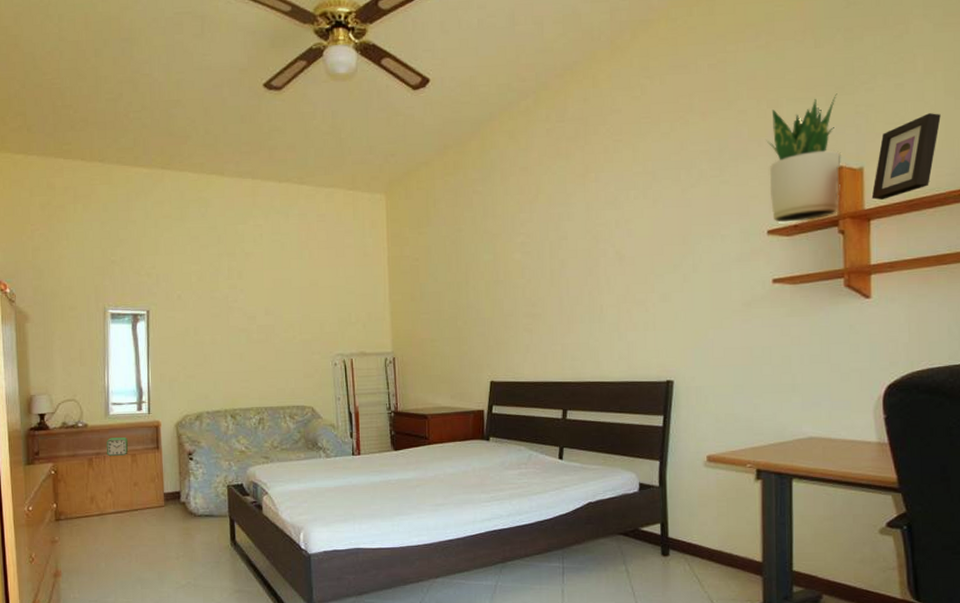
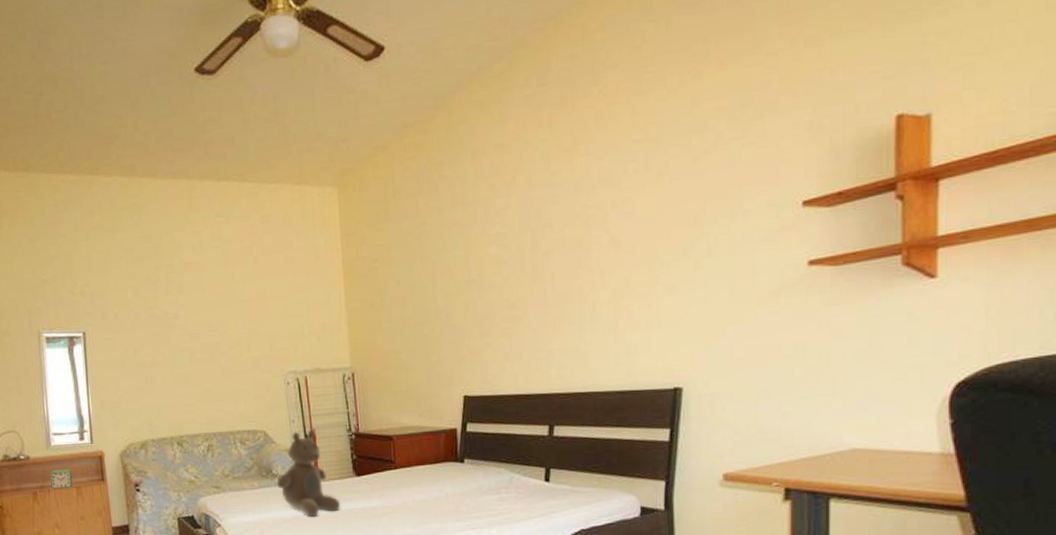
teddy bear: none [322,408,379,488] -> present [277,430,341,518]
planter: present [767,93,840,223] -> none [804,21,900,190]
picture frame: present [871,113,941,201] -> none [941,36,1040,155]

